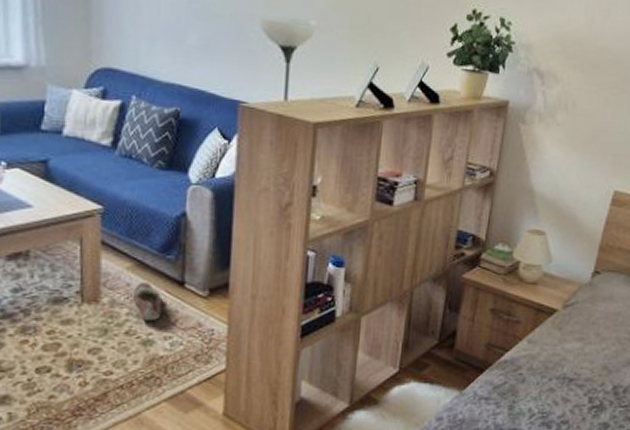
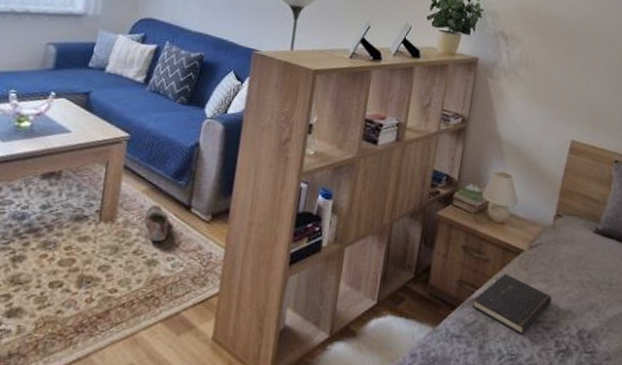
hardcover book: none [501,335,587,392] -> present [472,274,552,334]

